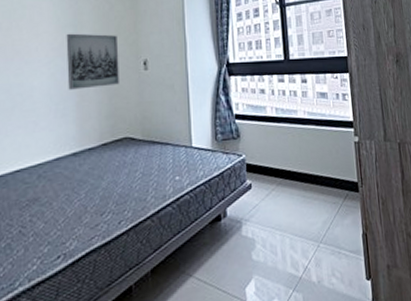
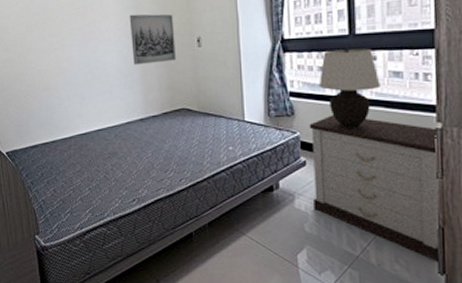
nightstand: none [253,135,368,269] -> present [309,115,442,263]
table lamp: none [260,72,311,147] -> present [318,48,381,128]

